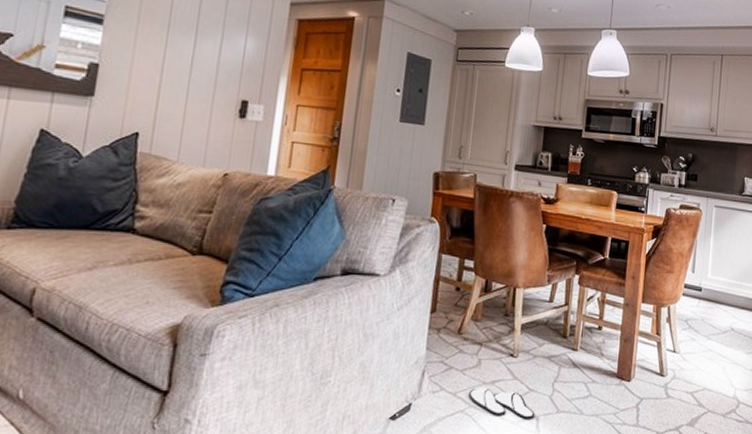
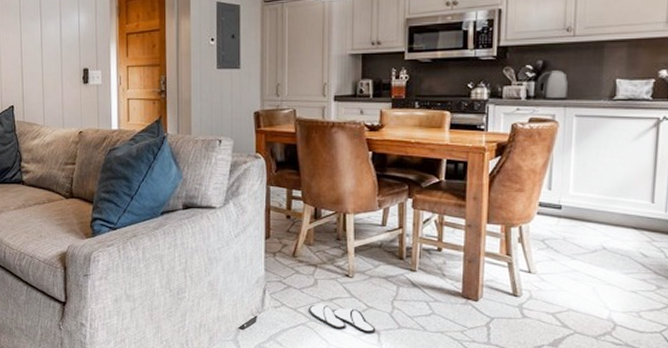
kettle: none [687,164,710,191] -> present [537,70,568,100]

